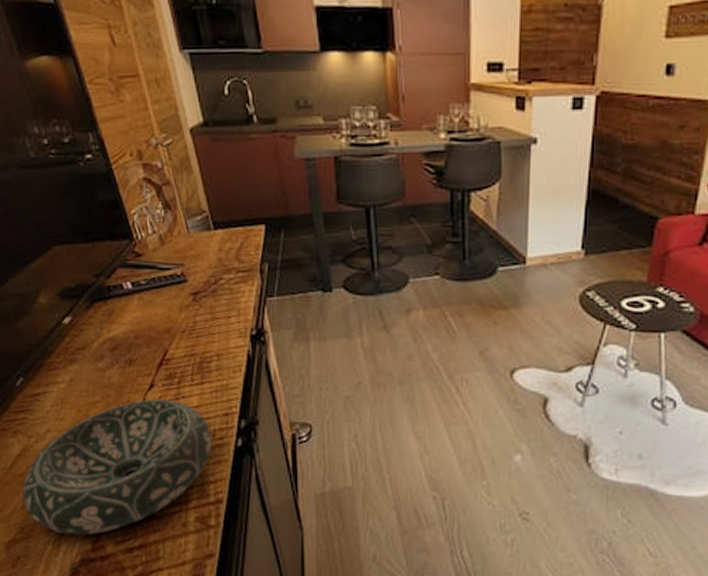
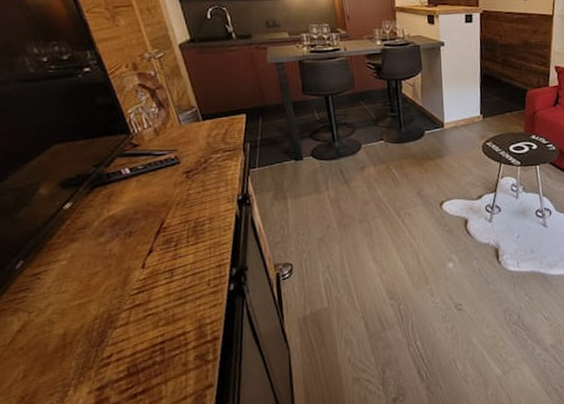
decorative bowl: present [22,399,212,536] -> none [22,261,208,395]

